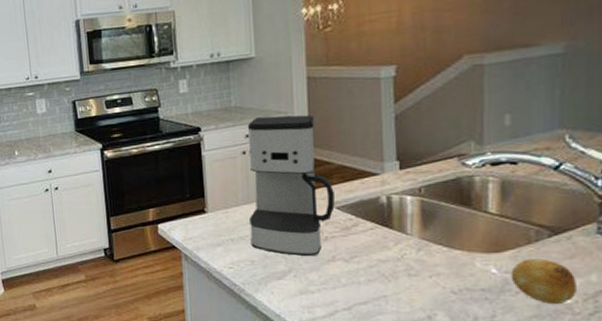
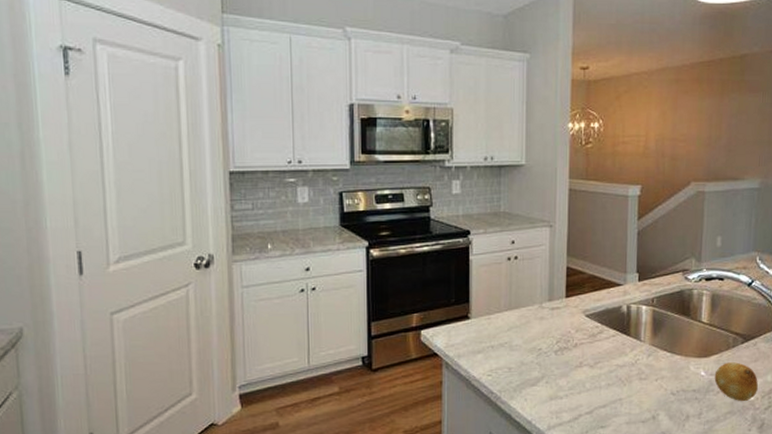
coffee maker: present [247,115,335,256] -> none [510,224,585,362]

